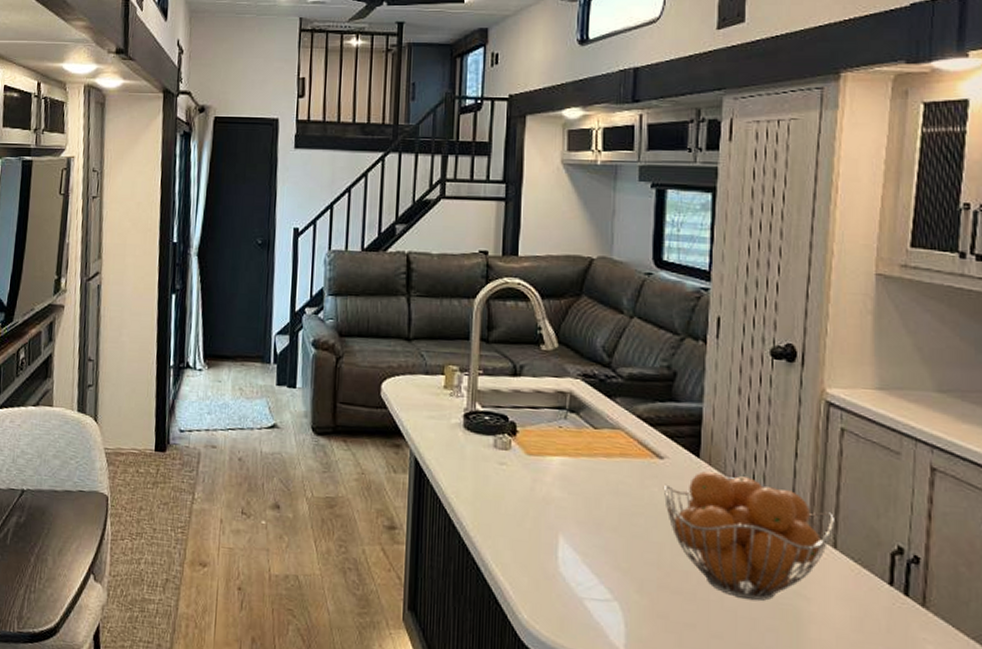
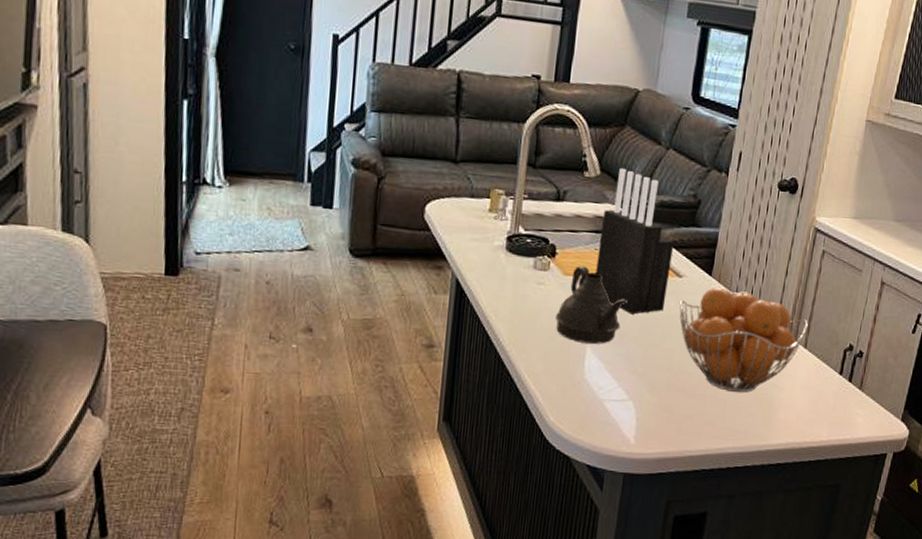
teapot: none [520,445,603,533] -> present [555,266,629,344]
knife block: none [562,339,651,501] -> present [596,167,675,315]

